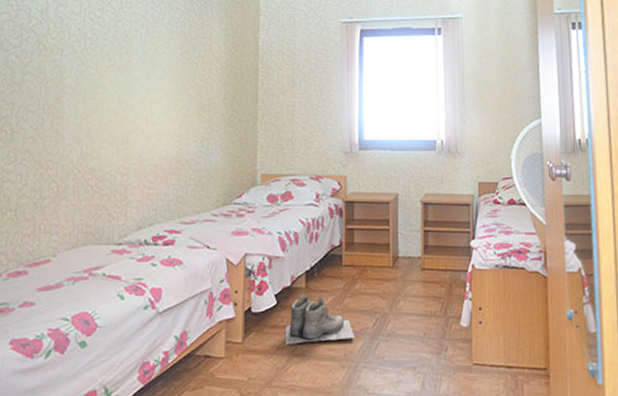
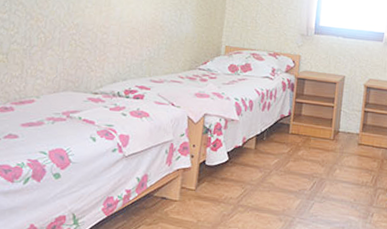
boots: present [285,295,355,345] -> none [232,155,294,198]

